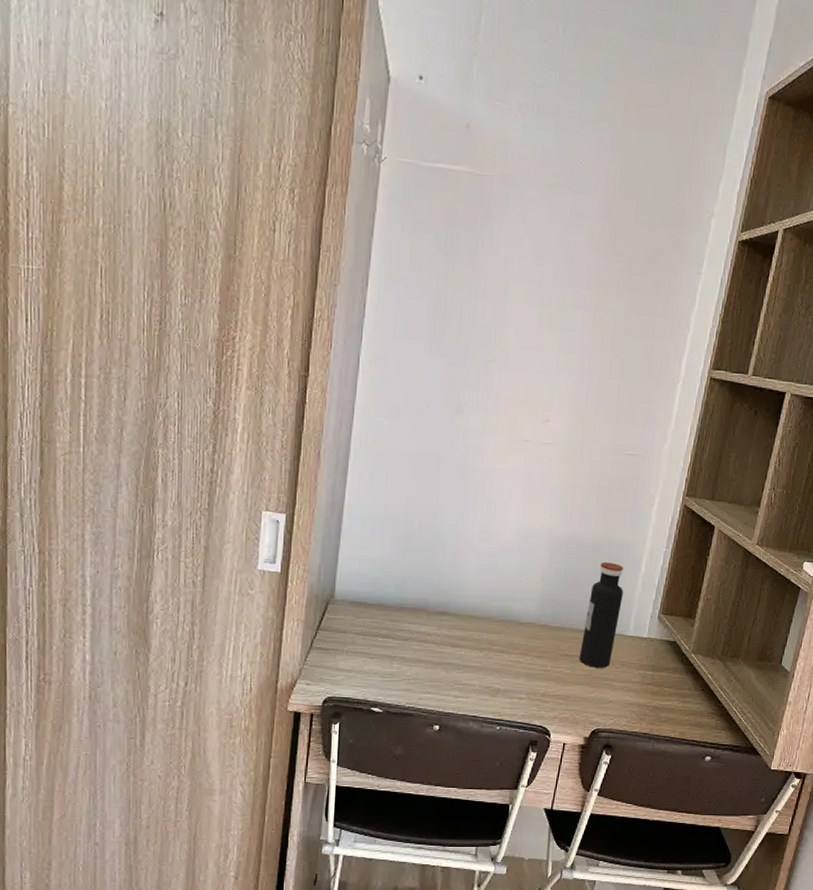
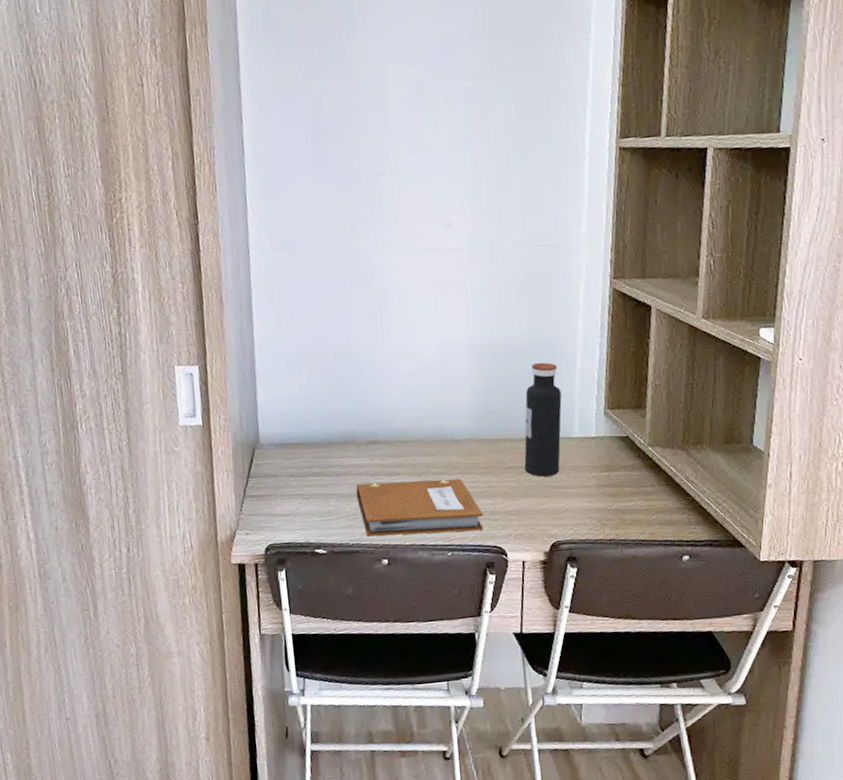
notebook: none [419,650,535,710] -> present [356,478,484,537]

